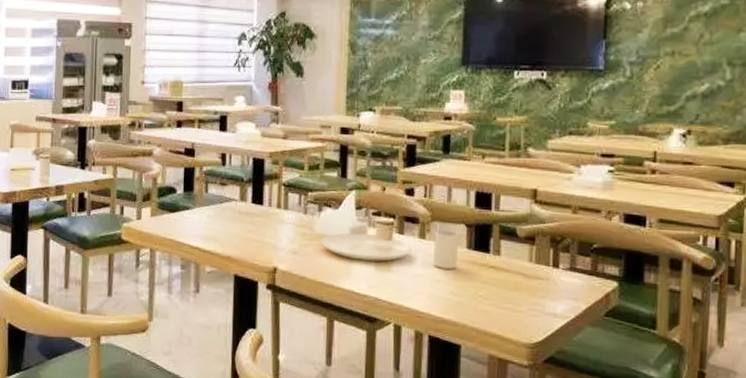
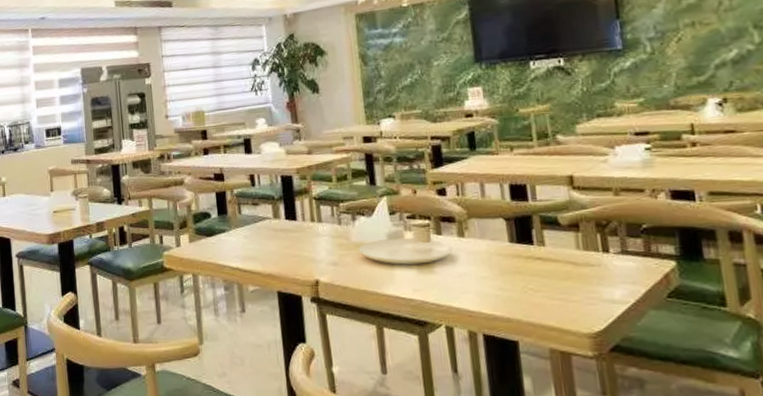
cup: present [433,230,460,269] -> none [473,226,502,265]

